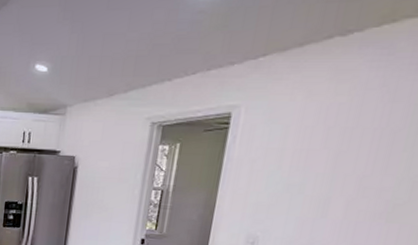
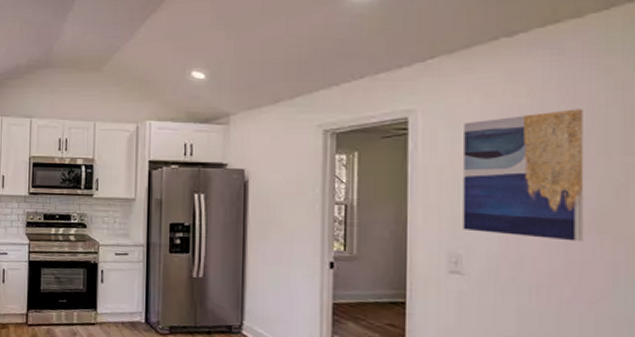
wall art: none [264,108,400,229] -> present [463,109,584,242]

